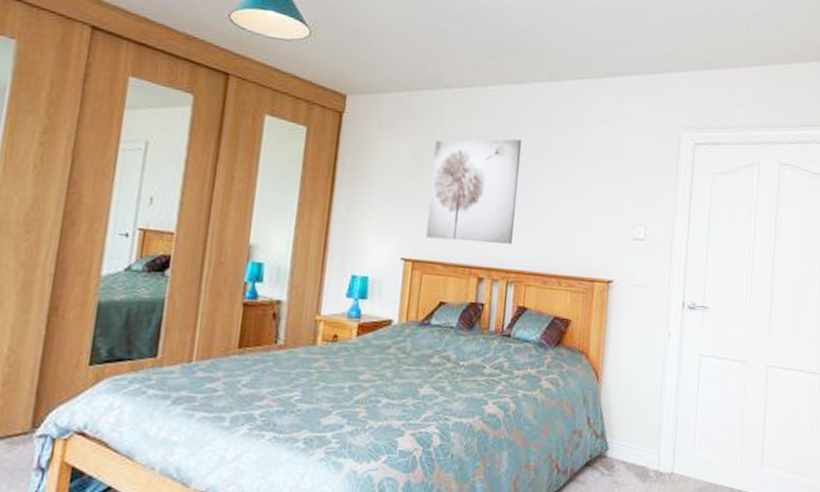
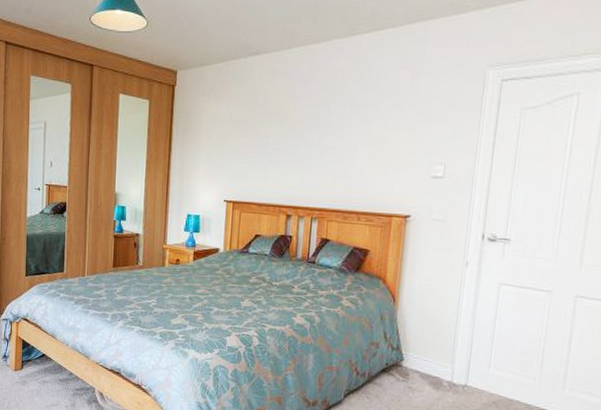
wall art: present [426,138,522,245] -> none [243,93,324,187]

